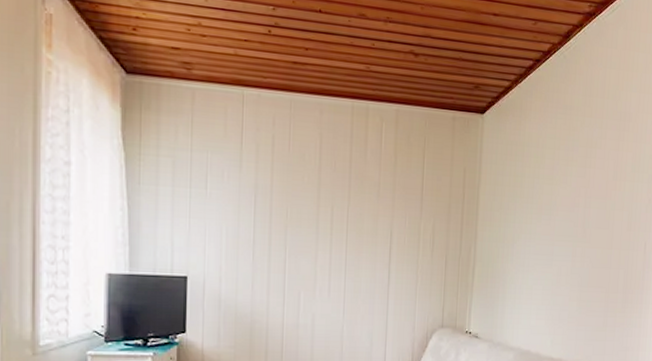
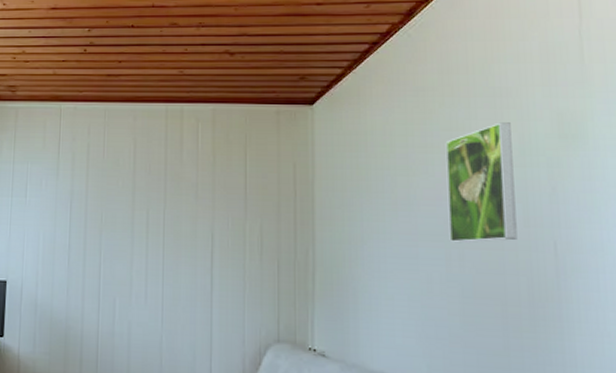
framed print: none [576,143,629,243] -> present [445,122,517,243]

